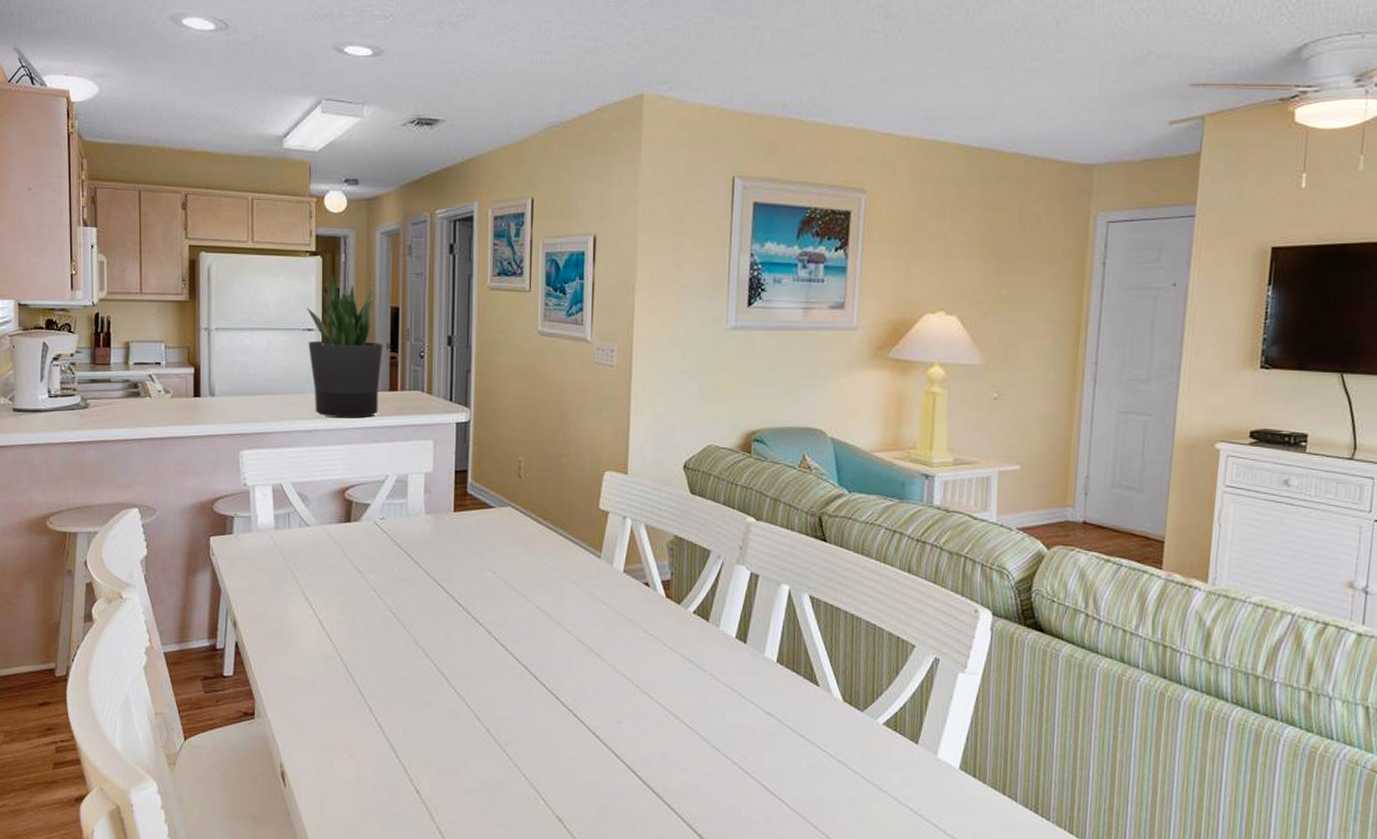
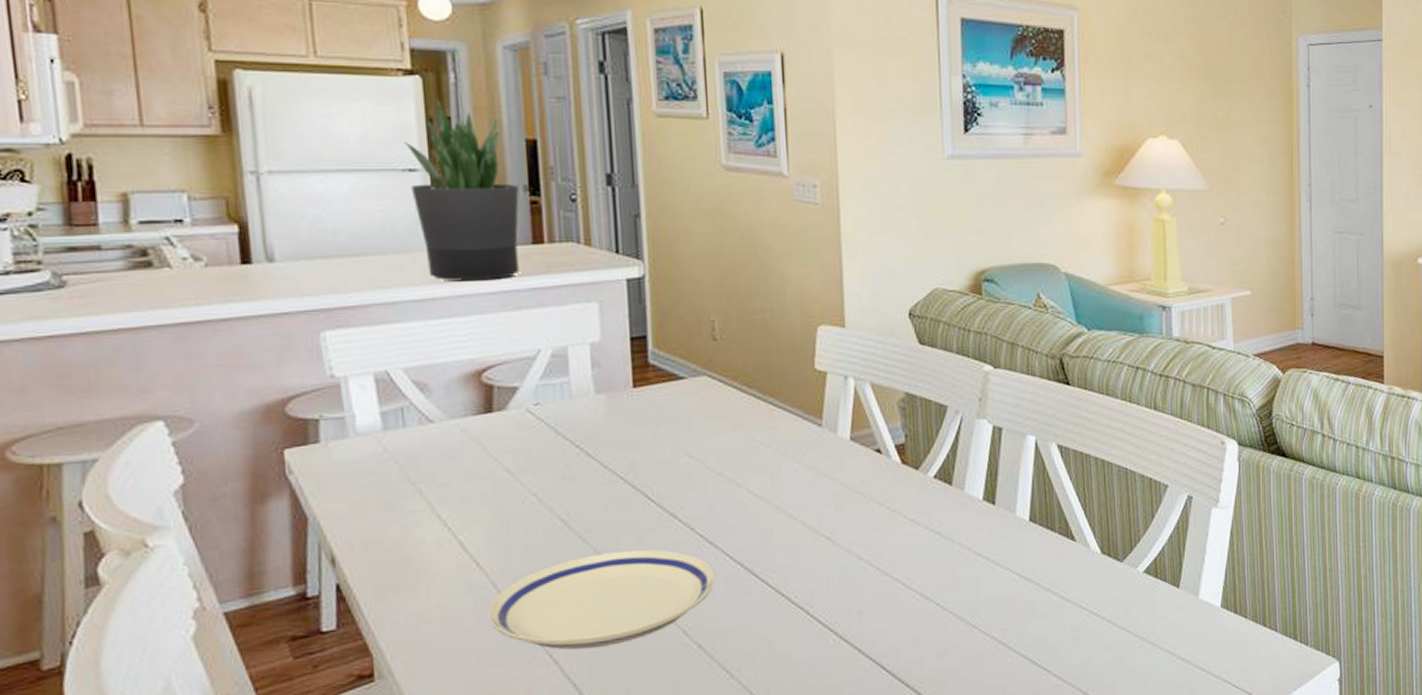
plate: none [335,643,505,719] -> present [488,549,716,650]

